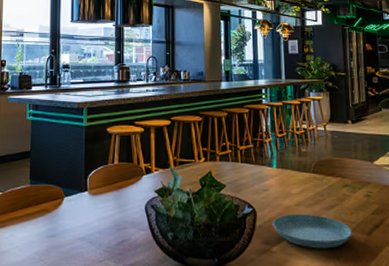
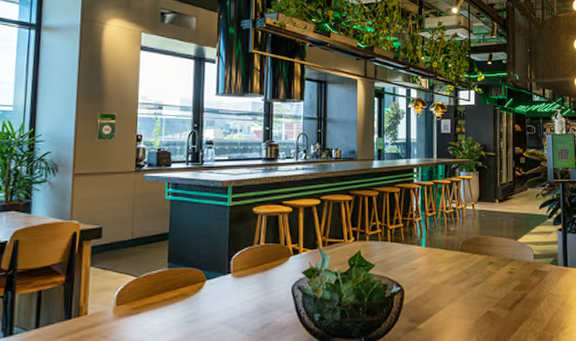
saucer: present [273,214,352,249] -> none [420,291,495,325]

